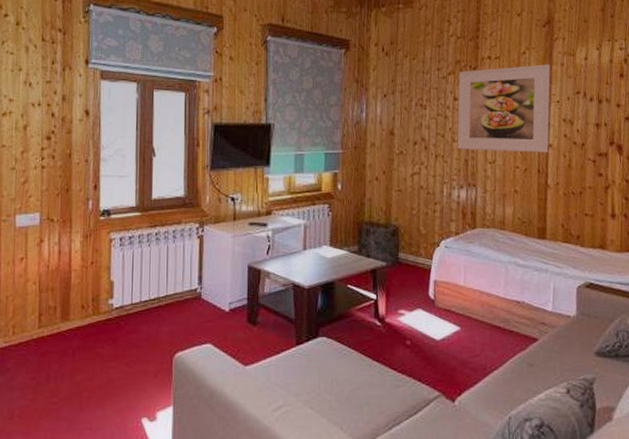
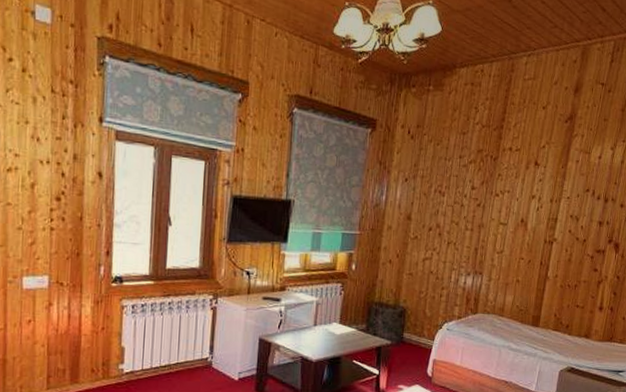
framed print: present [457,64,551,153] -> none [470,160,566,246]

